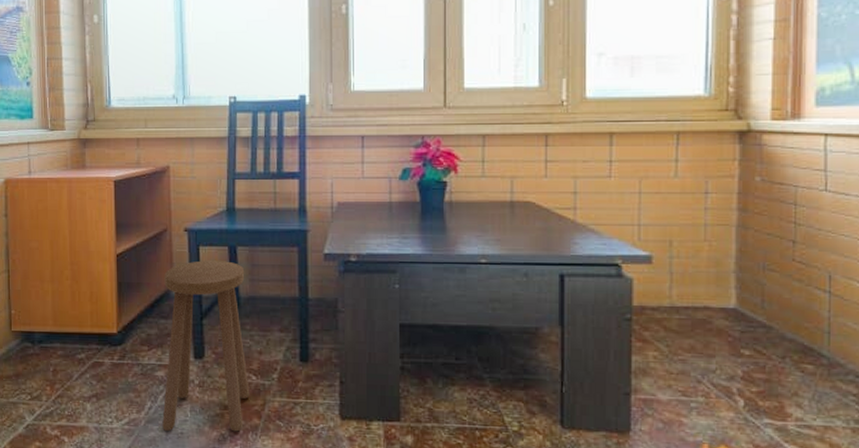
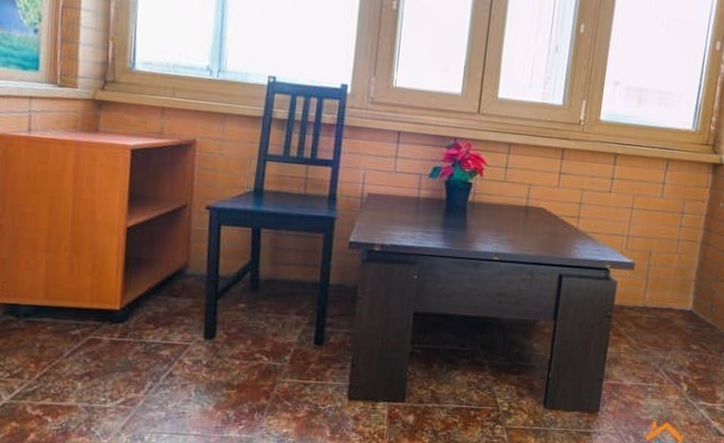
stool: present [162,260,250,432] -> none [162,240,267,412]

